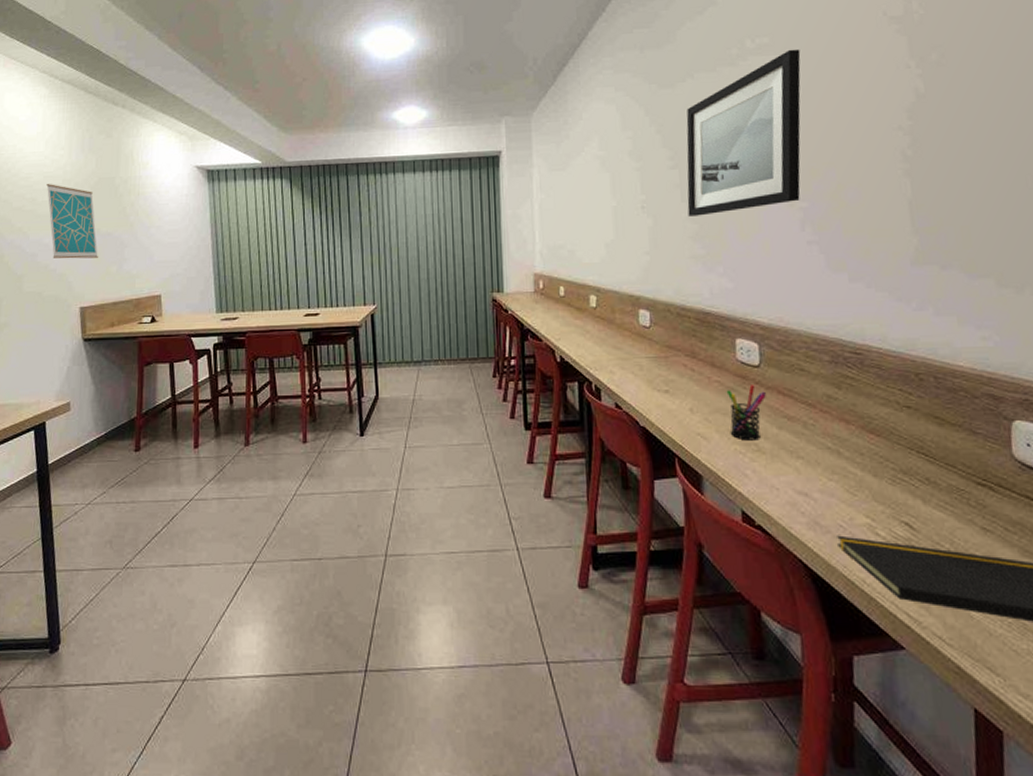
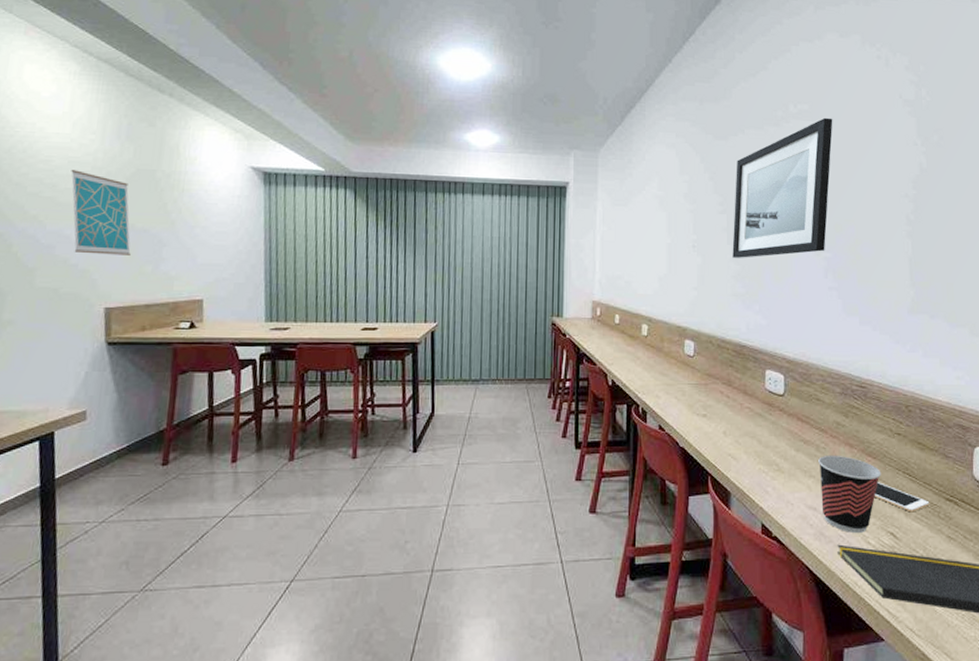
pen holder: present [726,385,767,441] -> none [755,412,789,461]
cup: none [807,433,889,522] -> present [818,456,882,533]
cell phone: none [880,463,955,499] -> present [874,482,930,513]

